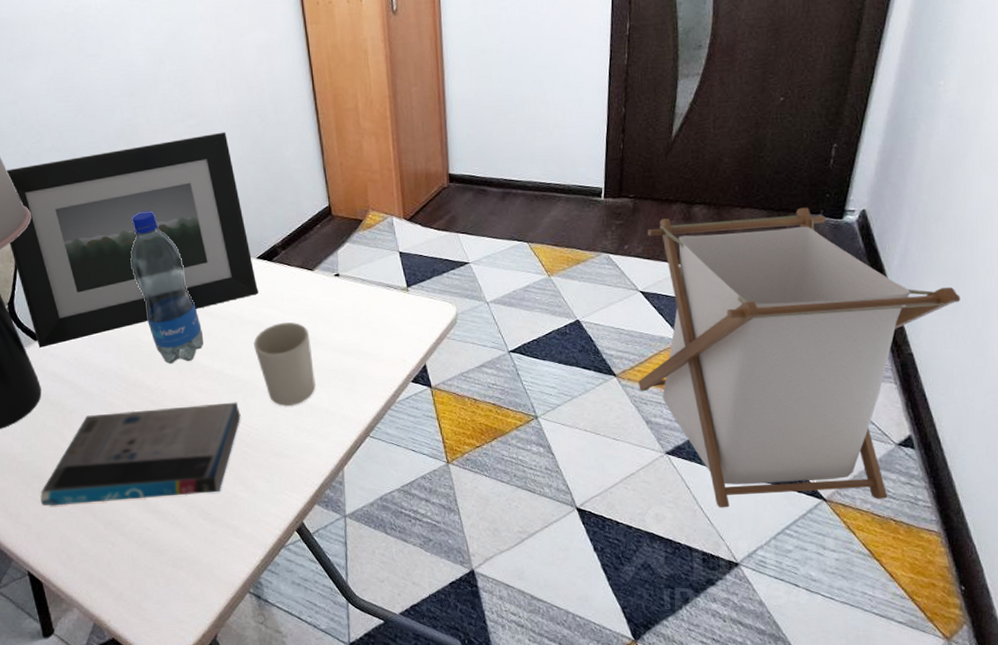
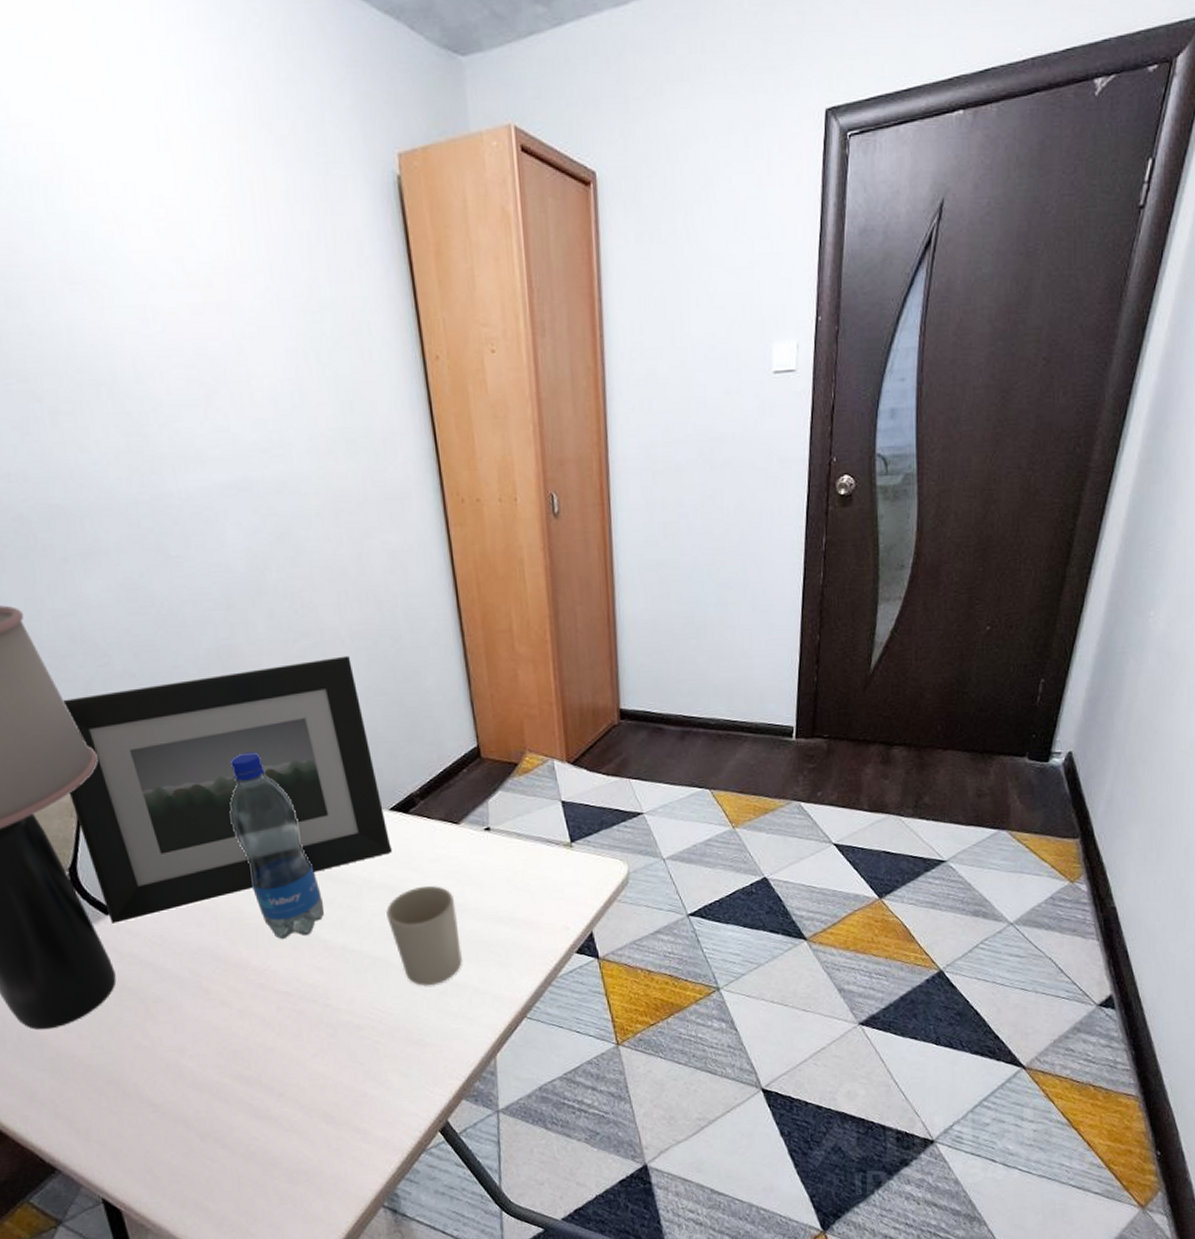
book: present [39,402,241,507] -> none [116,982,371,1119]
laundry basket: present [638,207,960,508] -> none [831,749,1164,1082]

